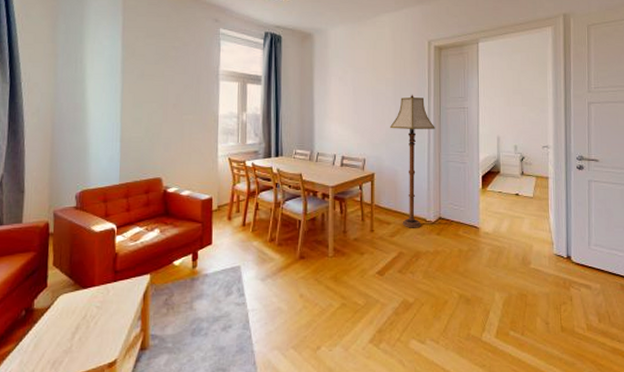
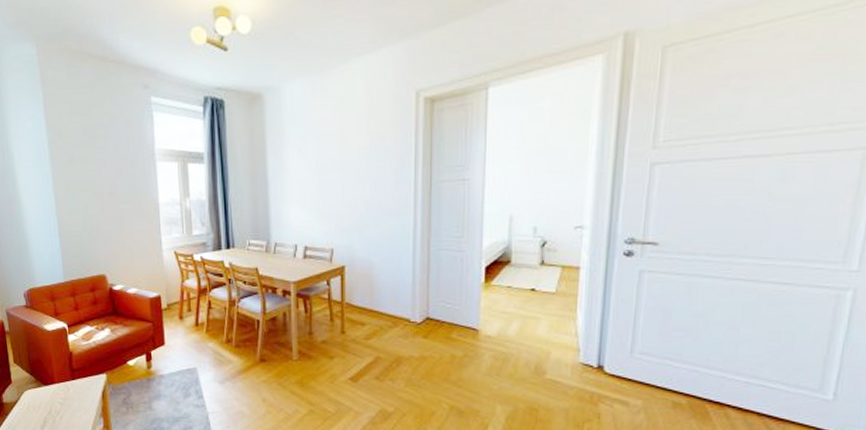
floor lamp: present [390,94,435,228] -> none [364,165,424,330]

